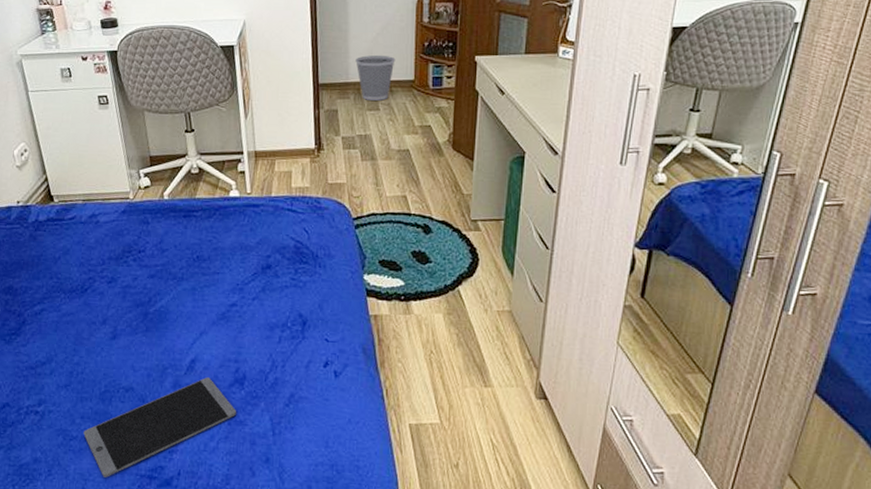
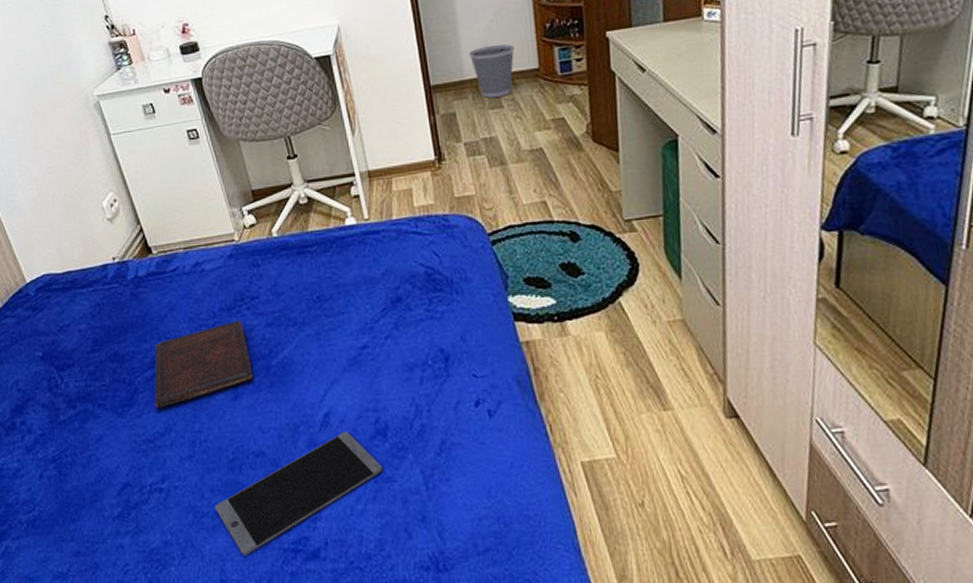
book: none [40,269,132,340] -> present [154,320,253,408]

